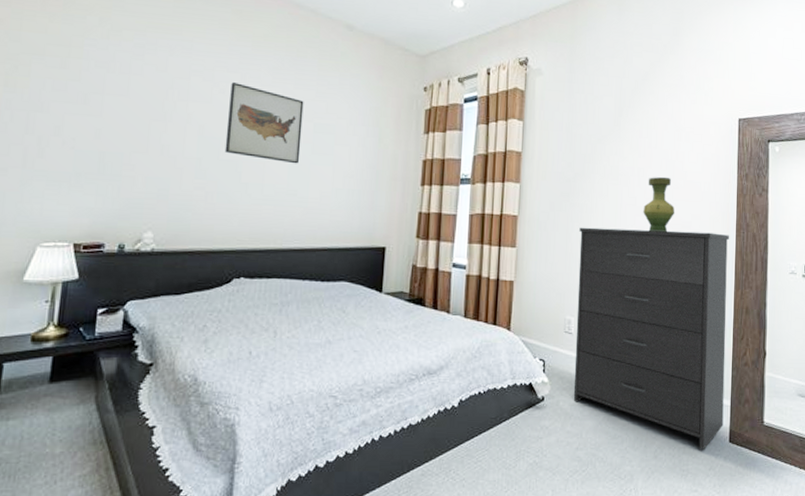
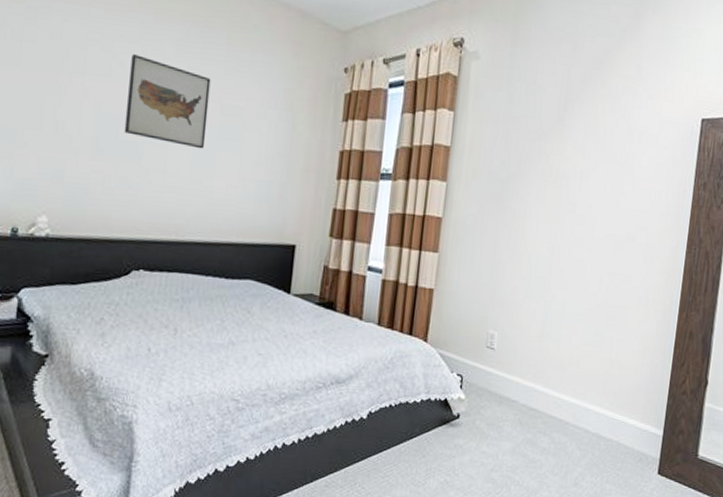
dresser: present [573,227,730,451] -> none [491,233,679,481]
vase: present [643,176,675,233] -> none [583,181,620,245]

